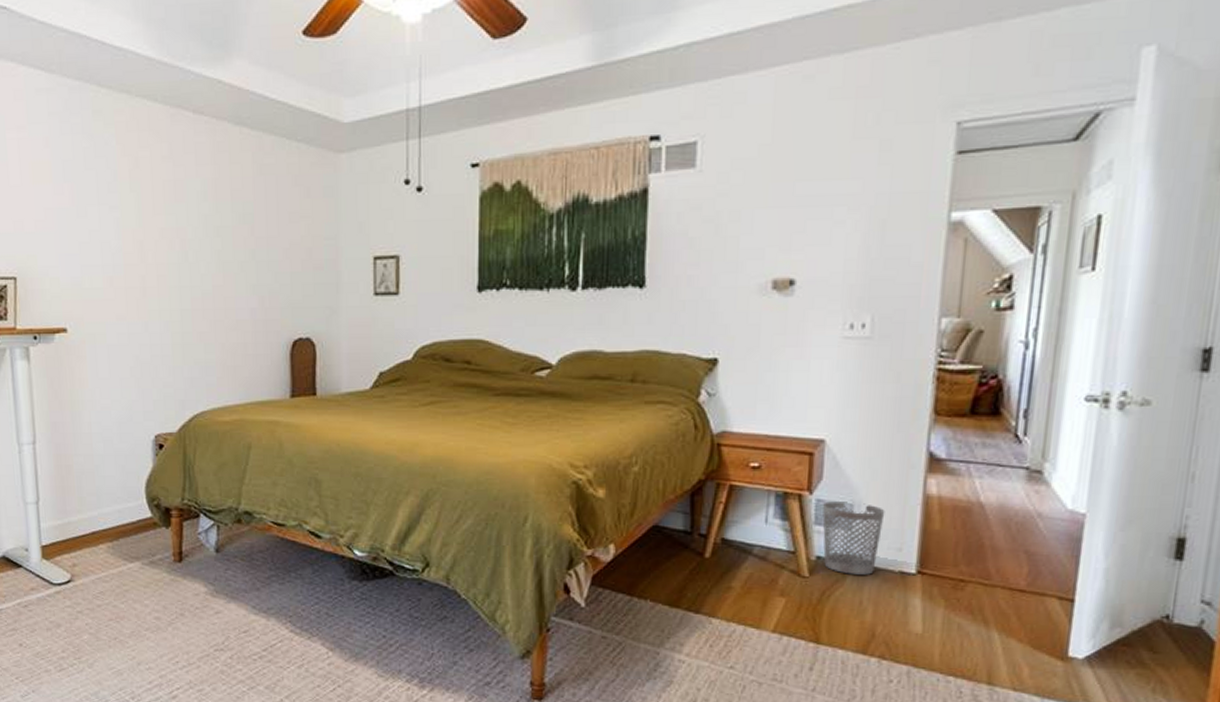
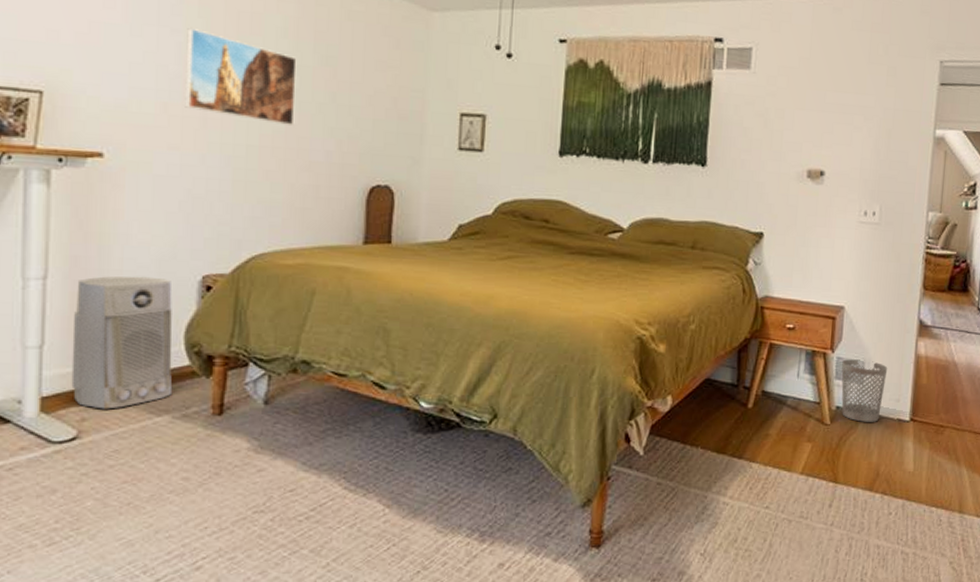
air purifier: none [58,438,141,556] -> present [71,276,173,410]
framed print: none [122,203,220,288] -> present [185,28,297,127]

